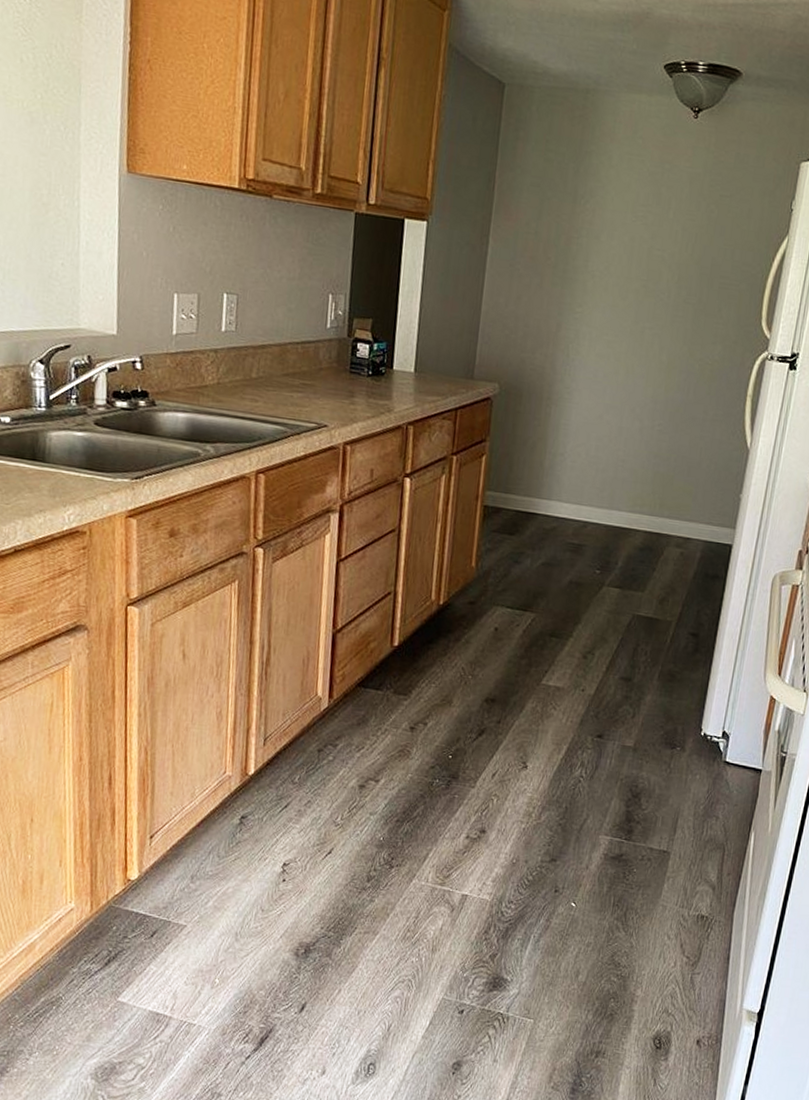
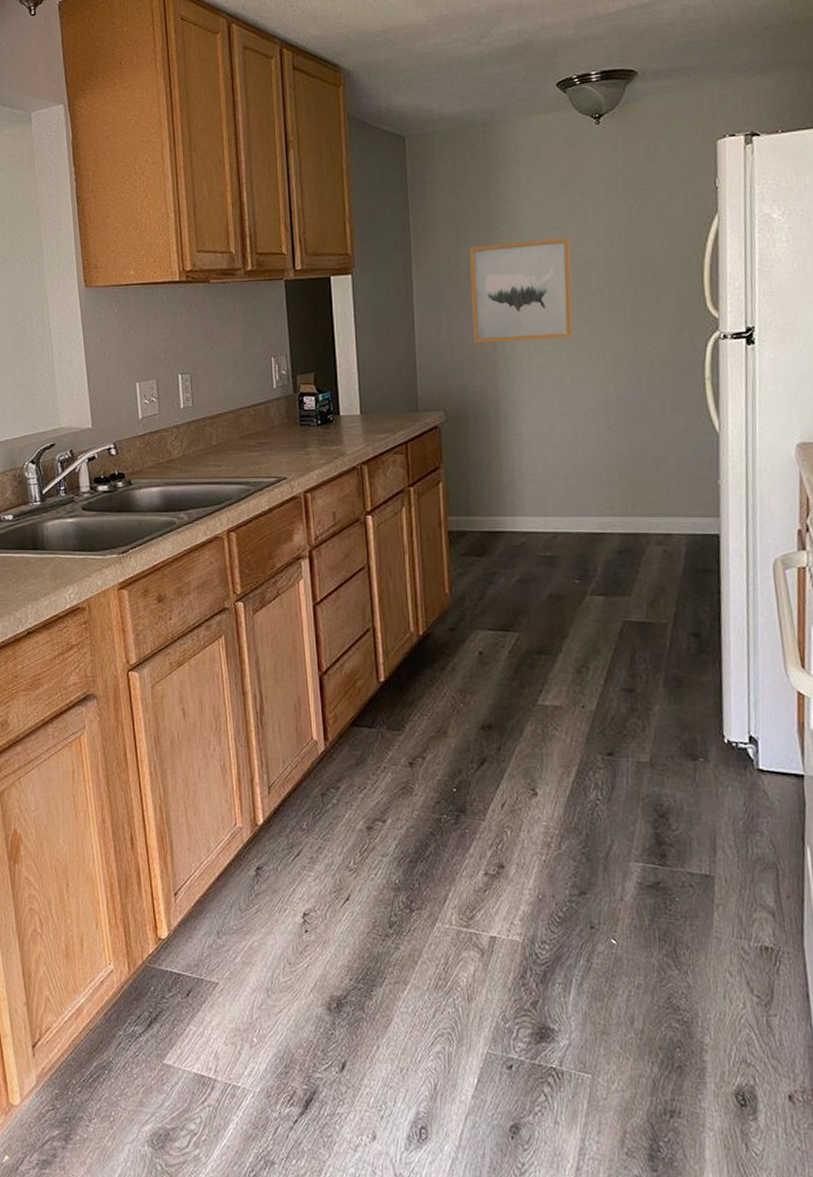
wall art: none [539,218,650,332] -> present [470,237,573,343]

